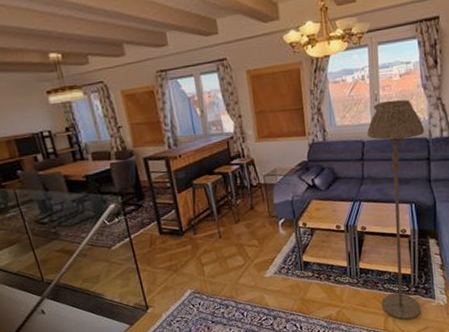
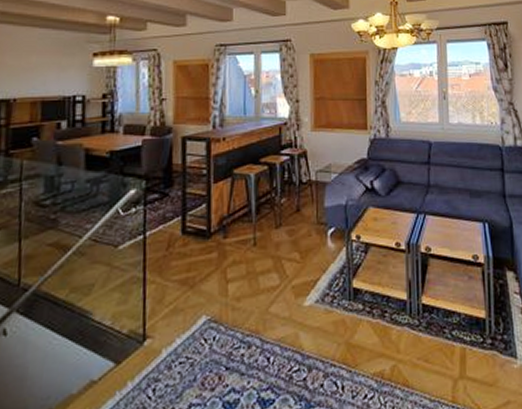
floor lamp: present [367,100,425,321] -> none [435,100,501,390]

